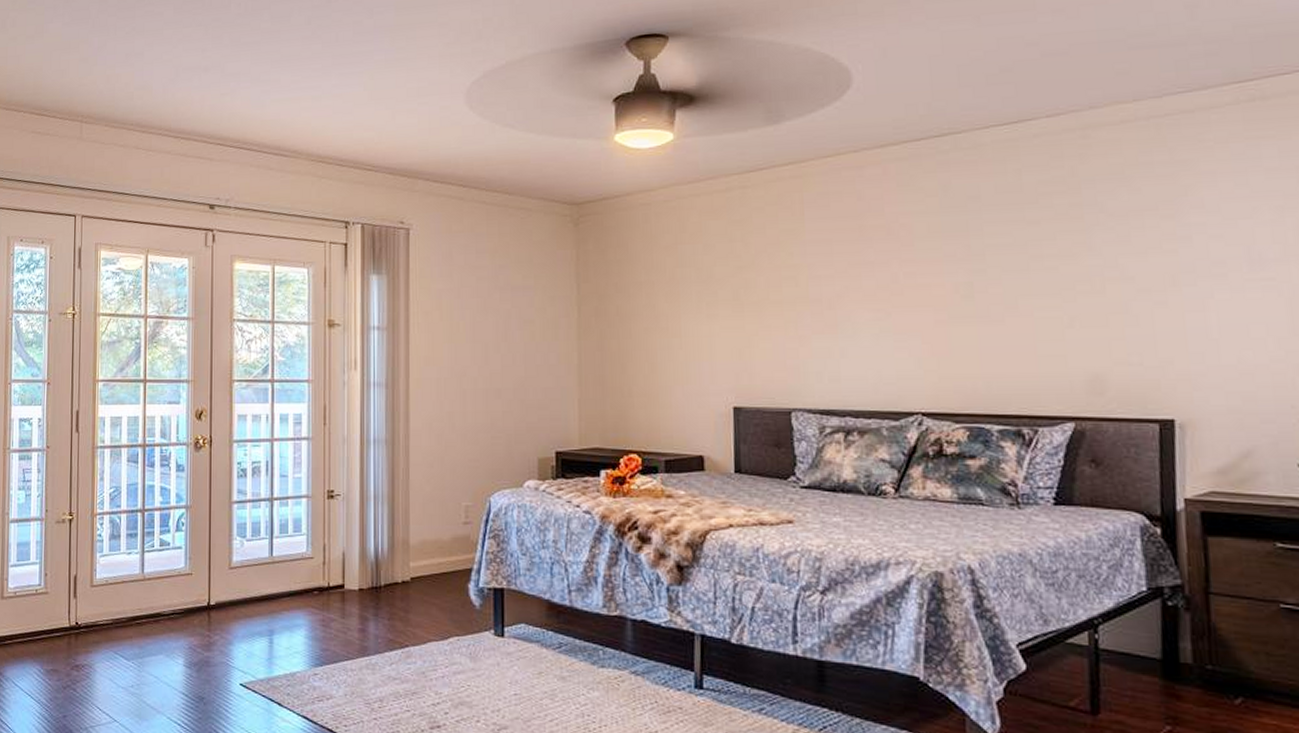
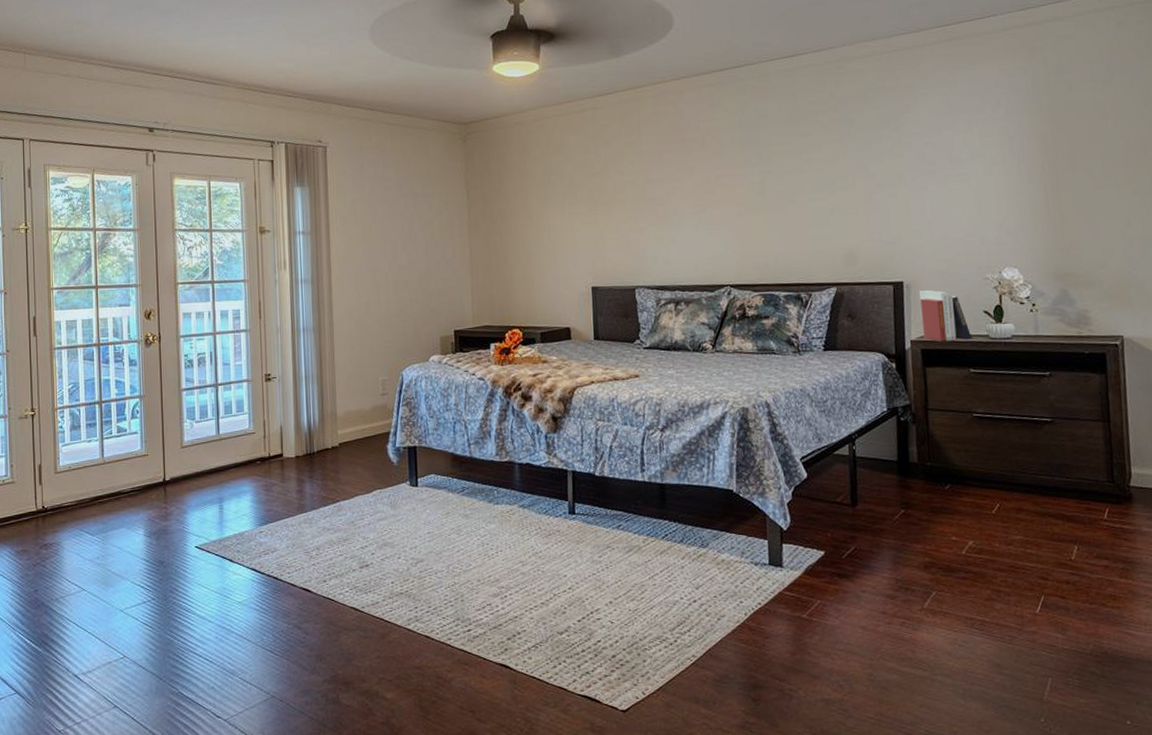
books: none [1199,431,1279,504] -> present [919,289,971,342]

